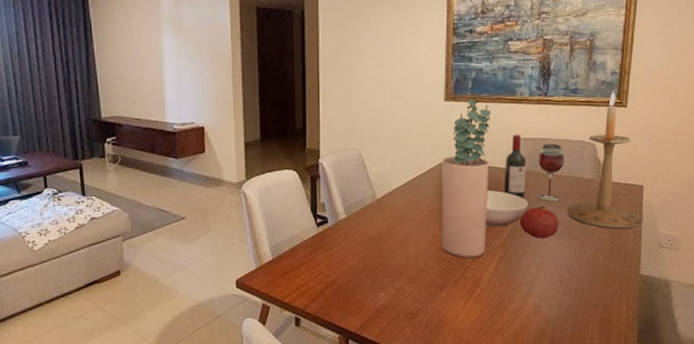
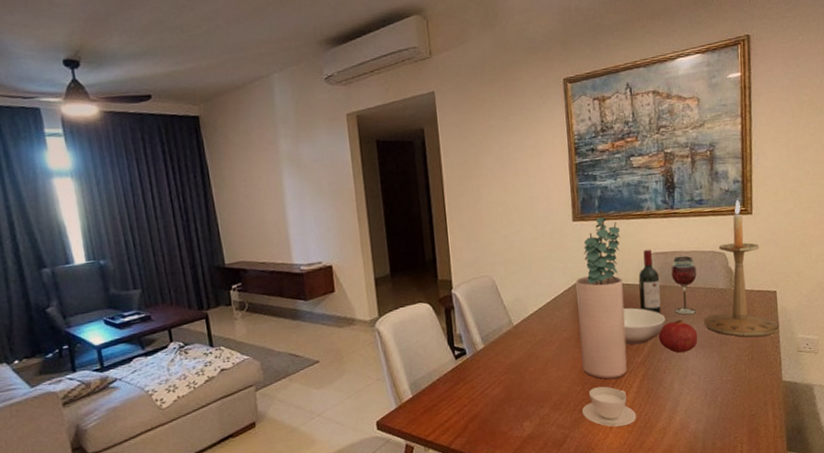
teacup: none [436,265,491,305] -> present [581,386,637,427]

